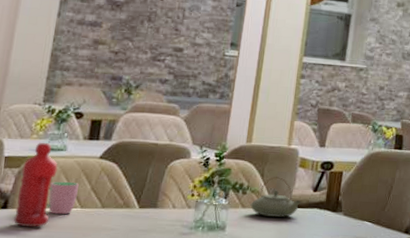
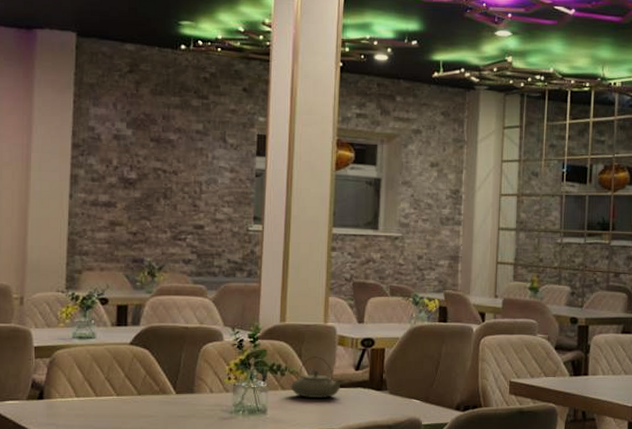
water bottle: present [13,143,58,227] -> none [50,331,89,417]
cup: present [46,181,79,215] -> none [82,369,112,403]

